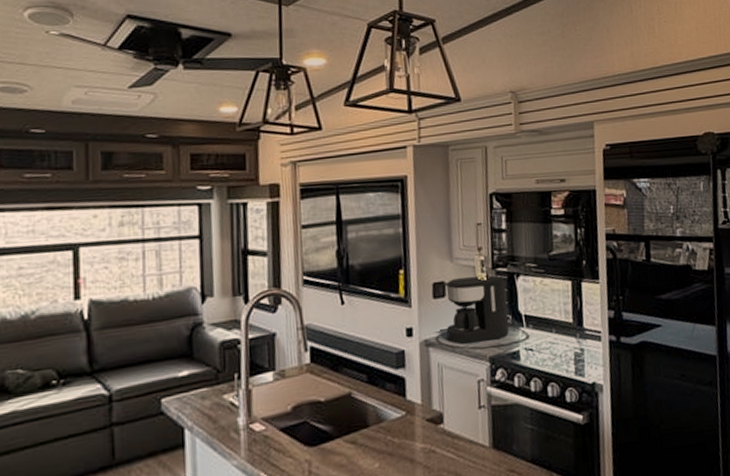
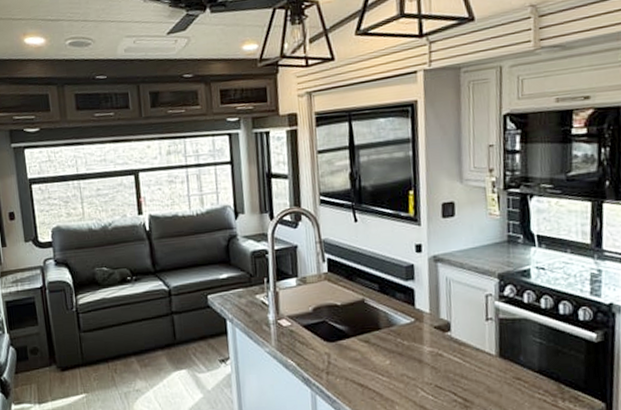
coffee maker: present [436,275,530,350] -> none [445,196,542,267]

